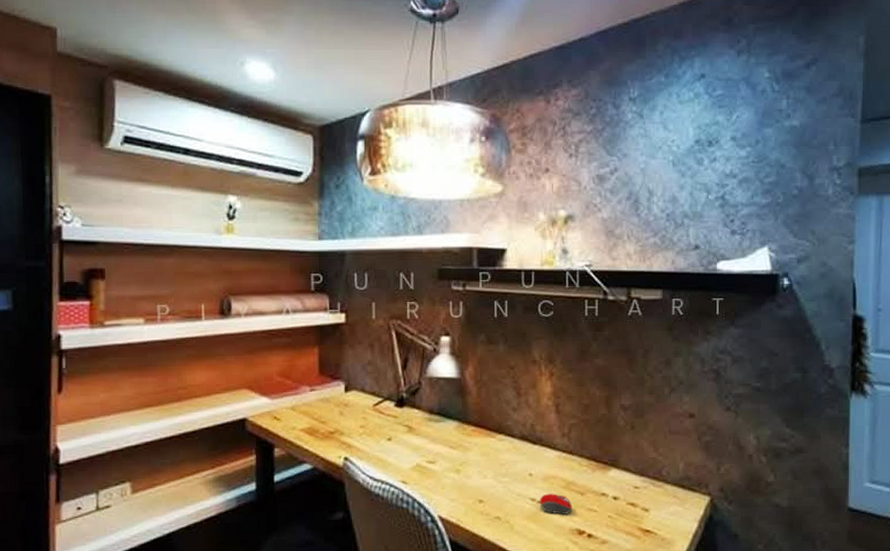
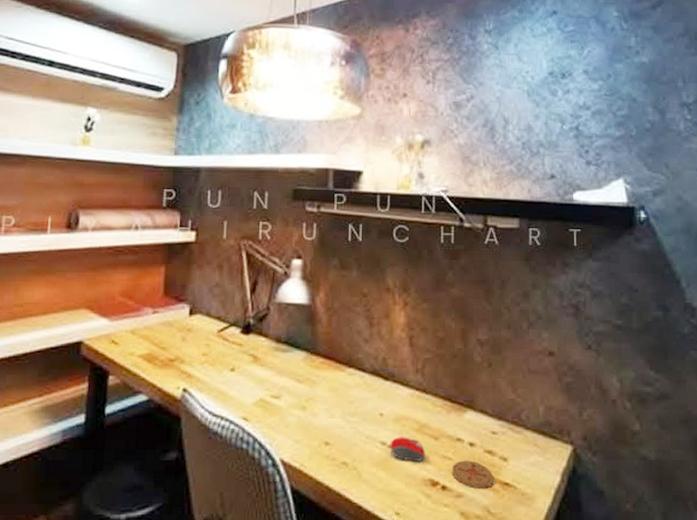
coaster: none [597,512,636,536] -> present [451,460,494,489]

